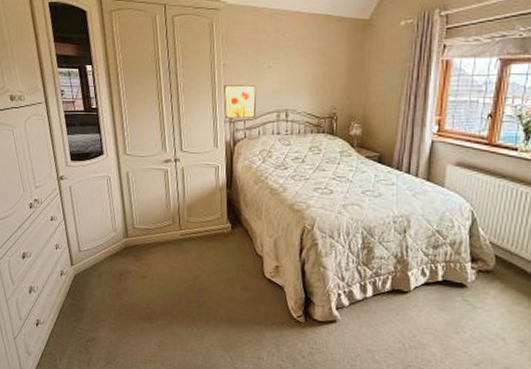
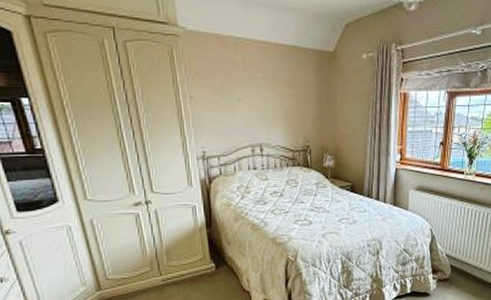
wall art: present [224,85,257,119] -> none [193,119,231,155]

